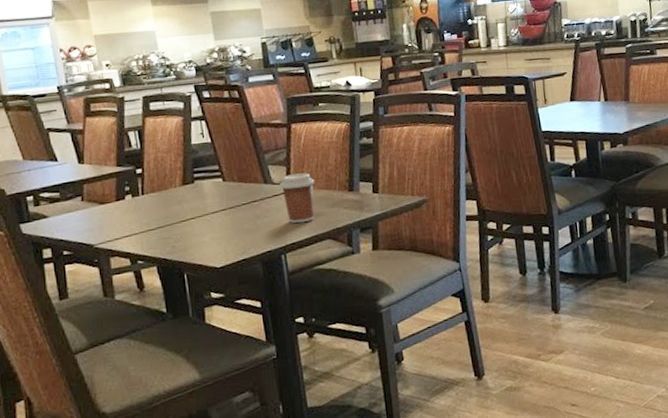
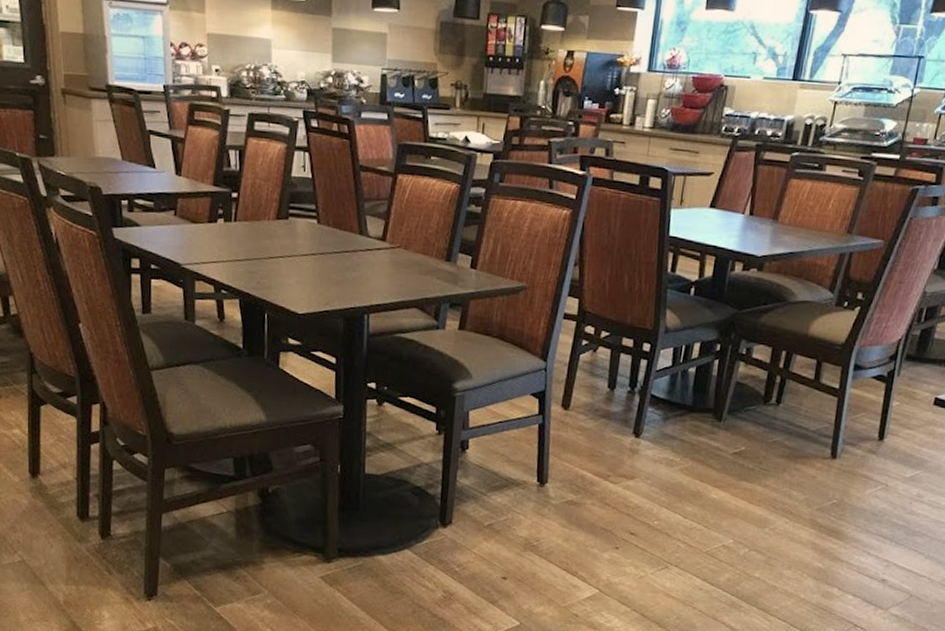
coffee cup: present [279,173,315,224] -> none [375,230,412,285]

